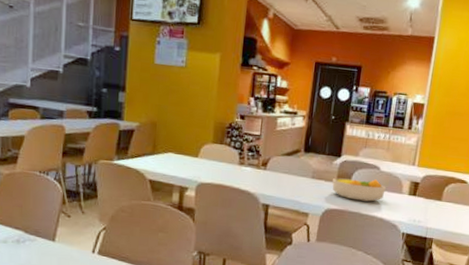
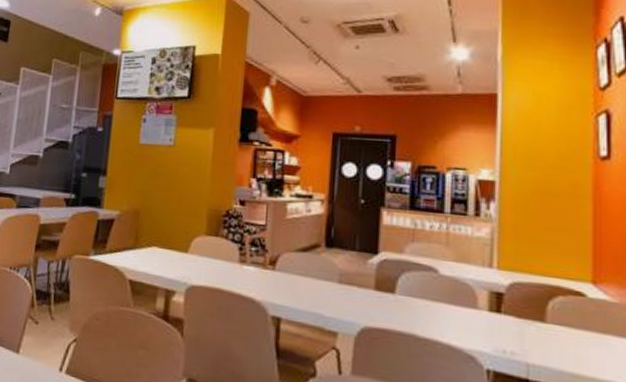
fruit bowl: present [332,178,386,202] -> none [369,283,451,320]

